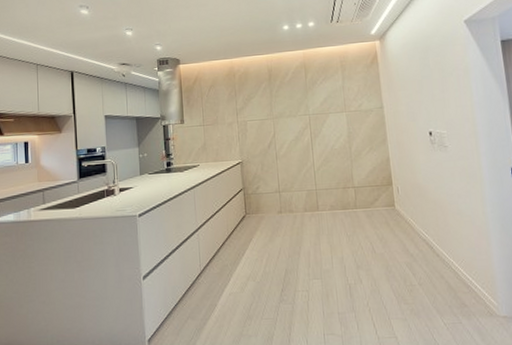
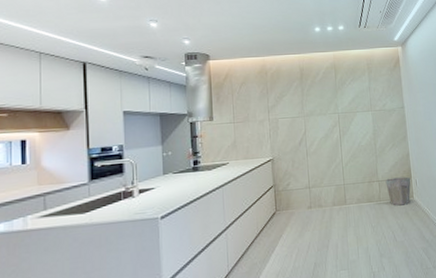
waste bin: none [362,183,392,215] -> present [385,176,411,206]

